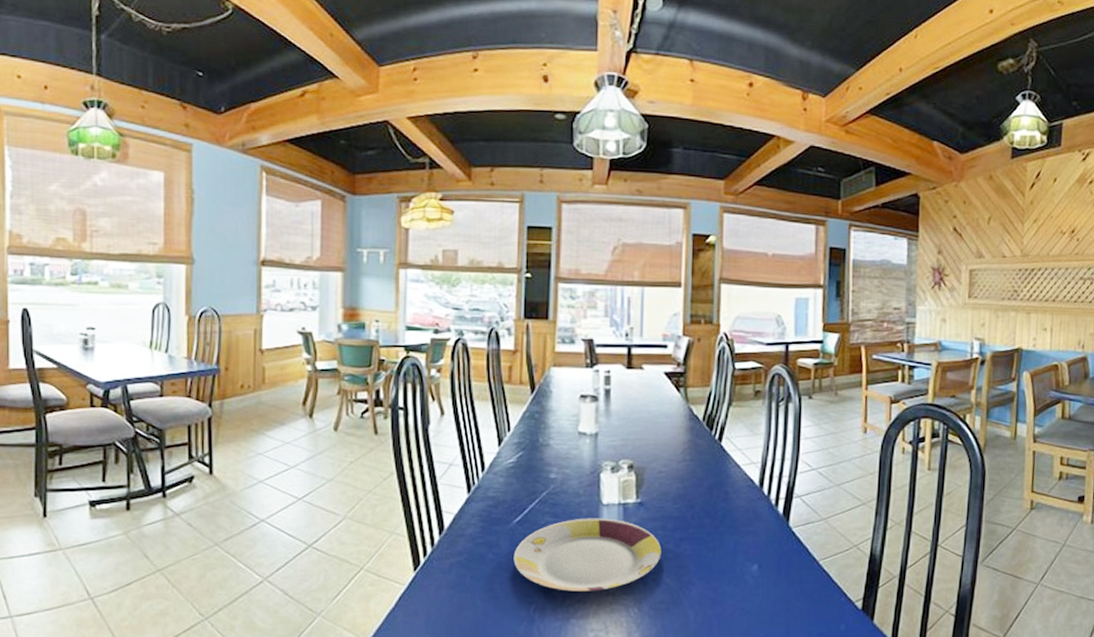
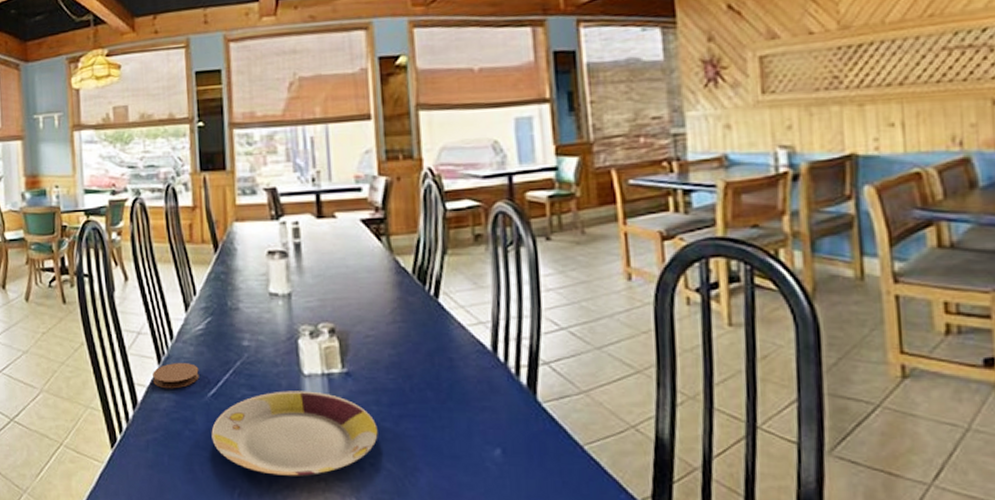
coaster: none [461,493,507,516] -> present [153,363,199,389]

